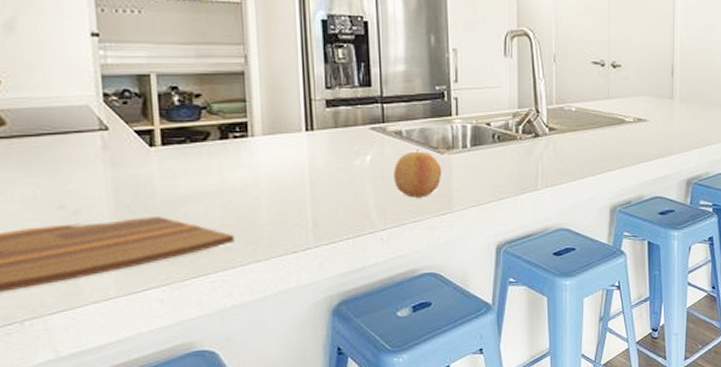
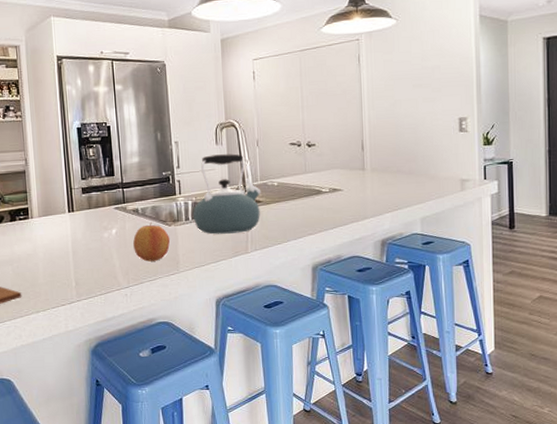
kettle: none [473,69,556,167] -> present [193,154,261,235]

